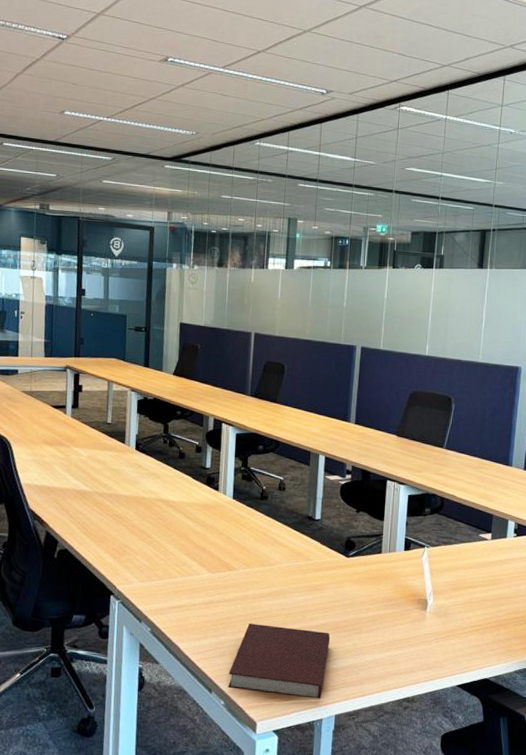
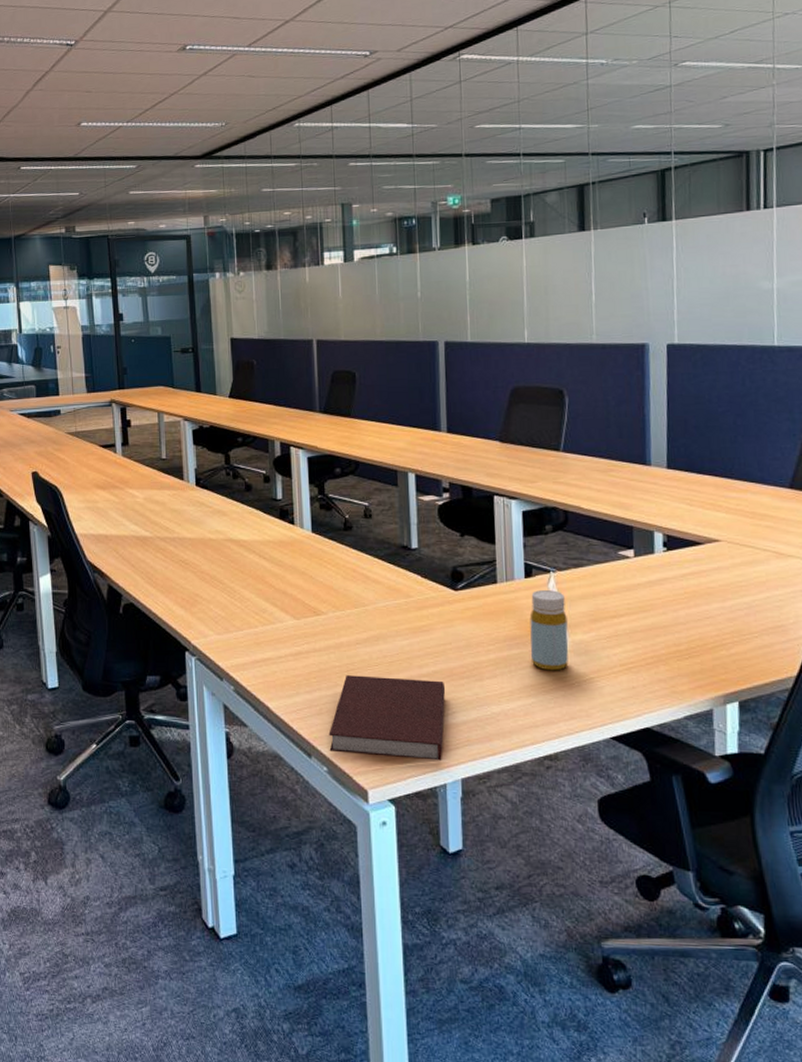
bottle: none [401,561,434,629] -> present [529,589,569,671]

